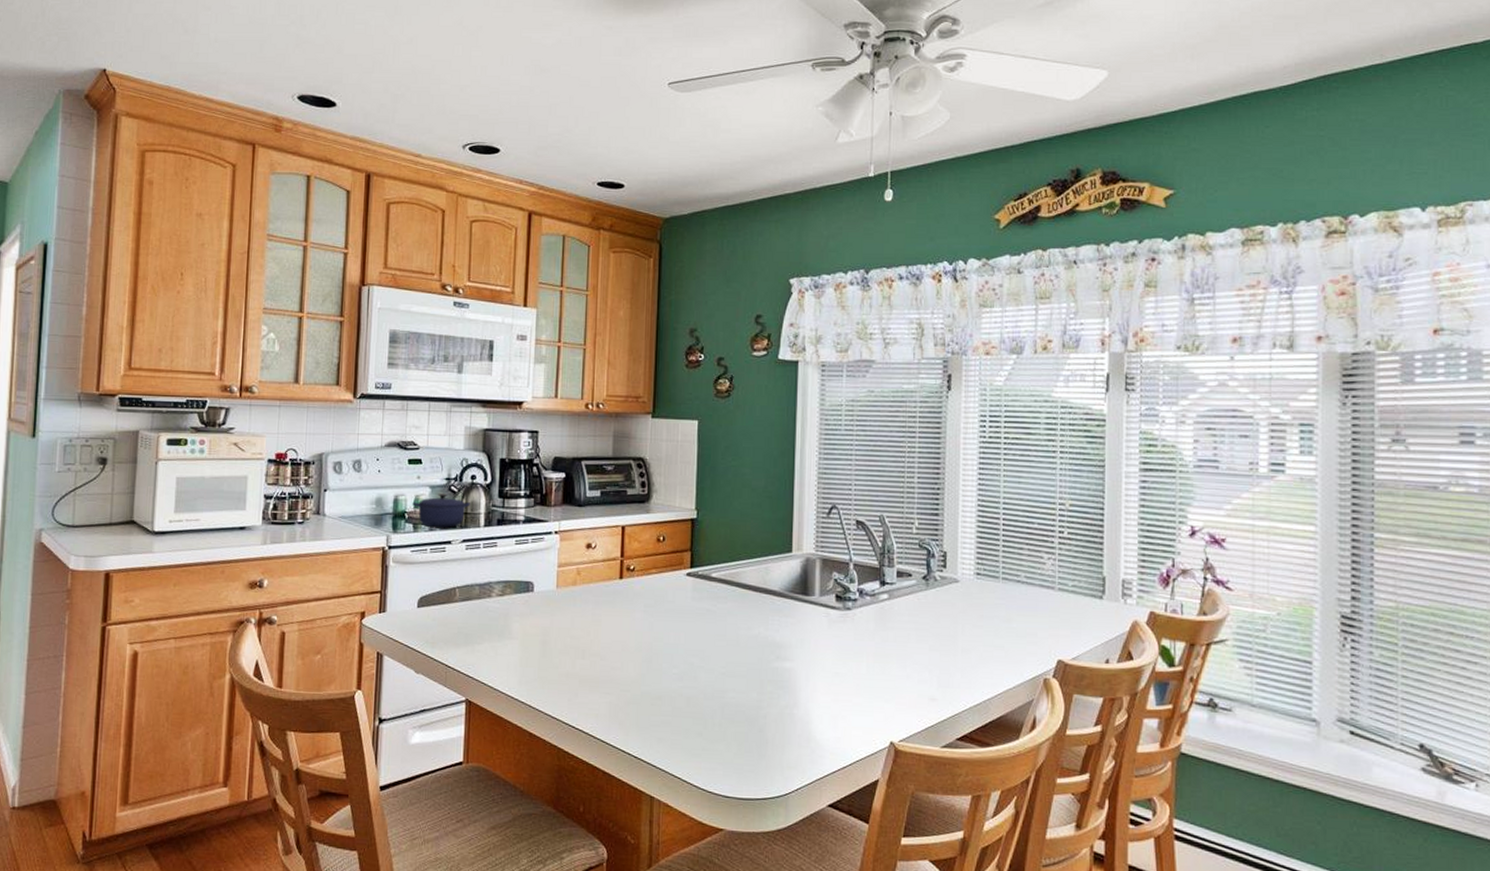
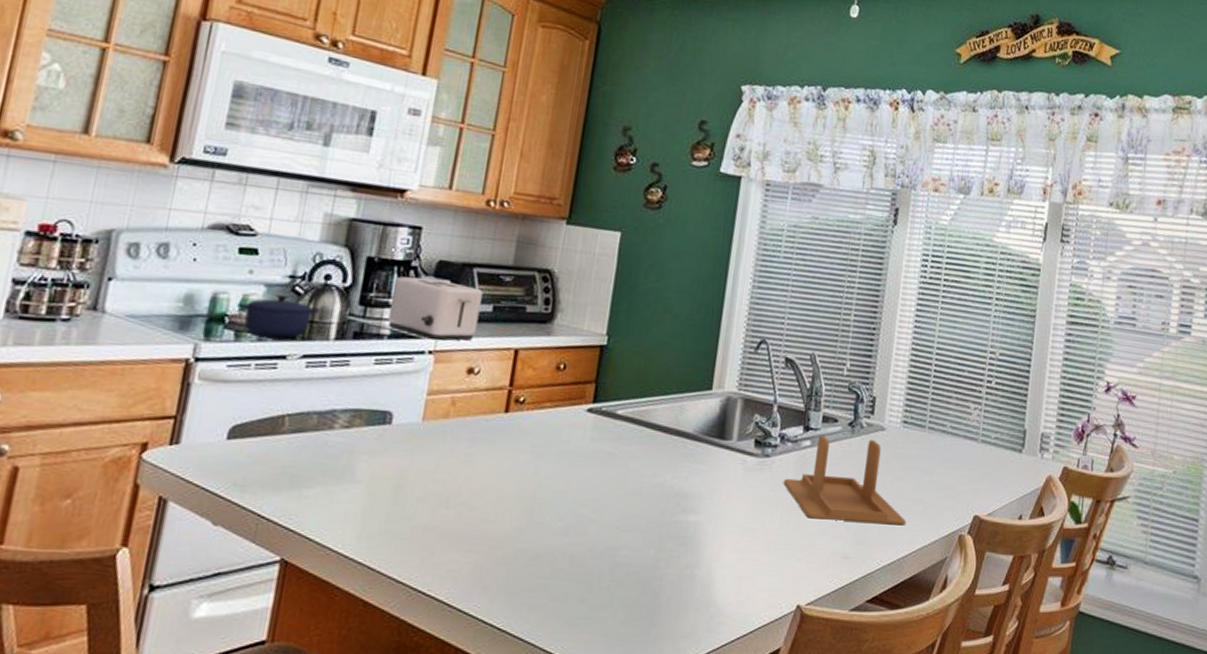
toaster: none [521,472,591,522] -> present [387,276,483,341]
napkin holder: none [866,588,989,670] -> present [783,434,907,525]

